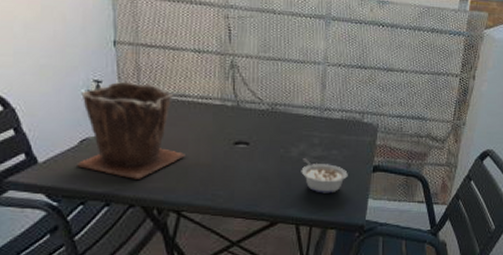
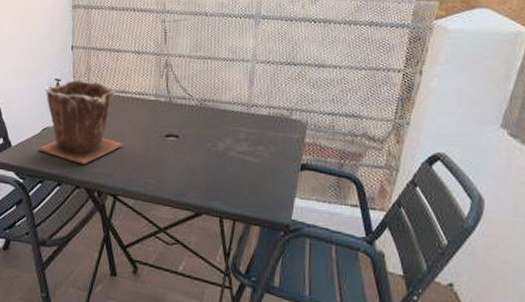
legume: present [301,158,348,193] -> none [226,153,274,189]

